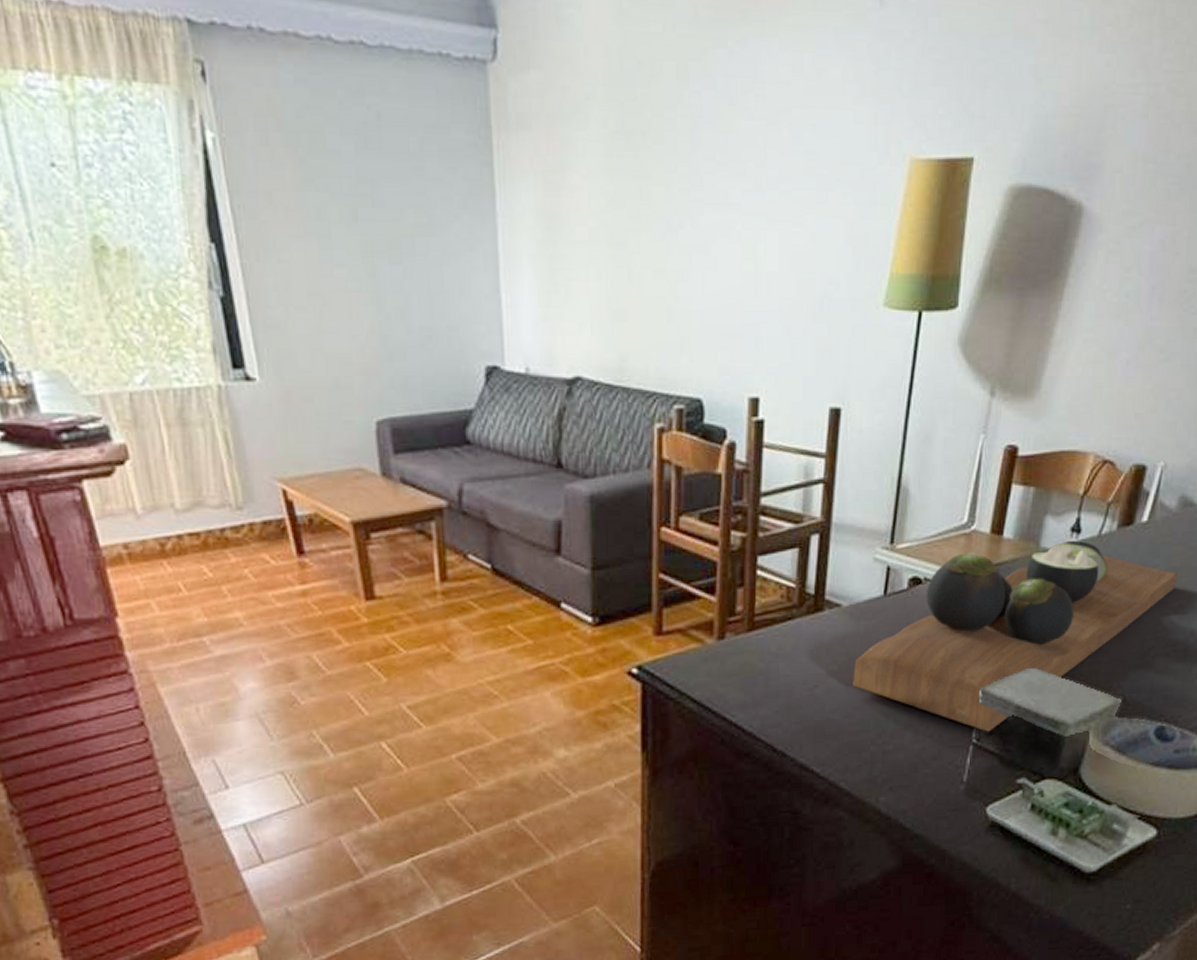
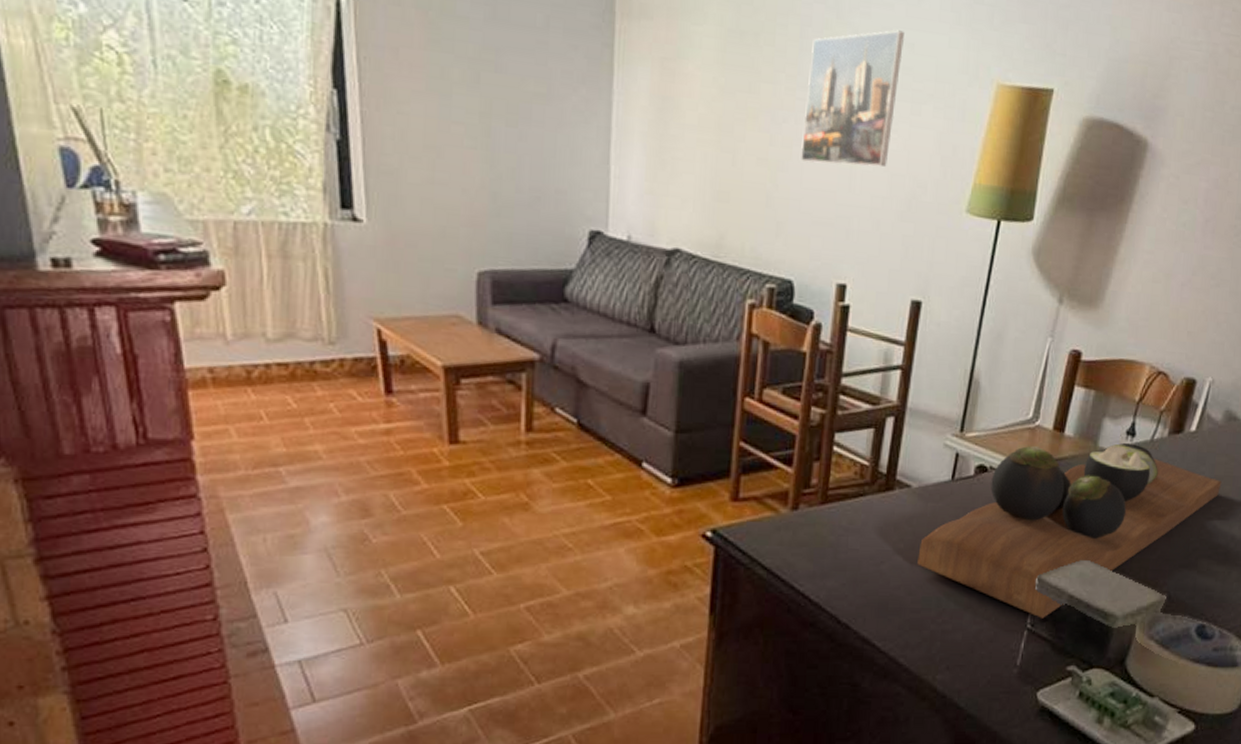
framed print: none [701,110,804,270] -> present [801,30,904,167]

